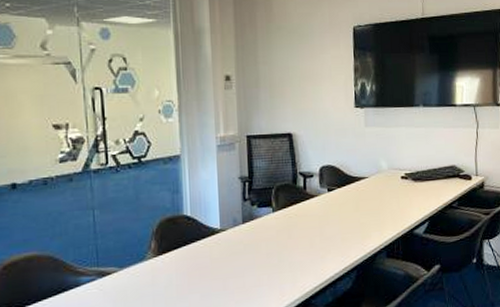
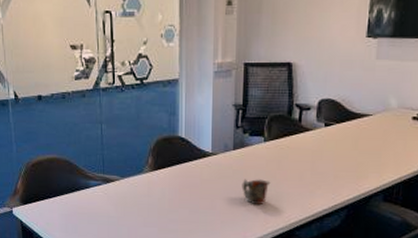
mug: none [254,251,283,279] -> present [241,179,271,206]

